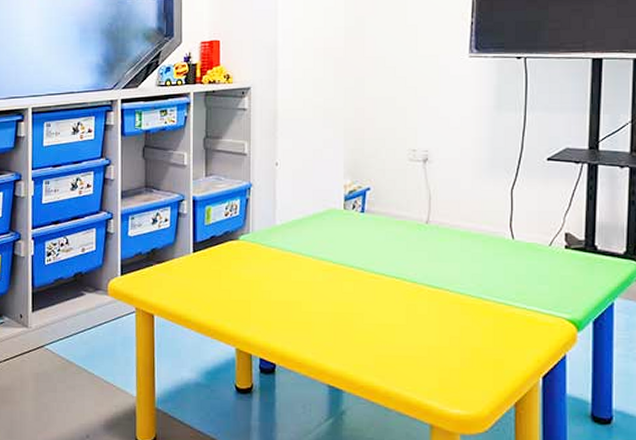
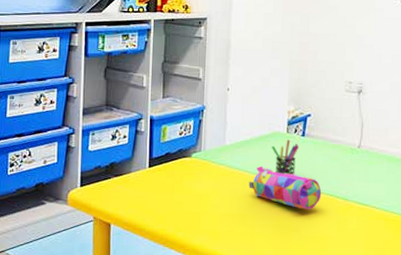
pencil case: none [303,247,386,295] -> present [248,165,322,210]
pen holder: none [326,216,359,256] -> present [271,139,300,175]

